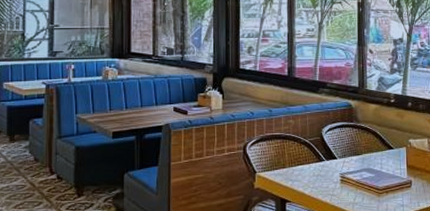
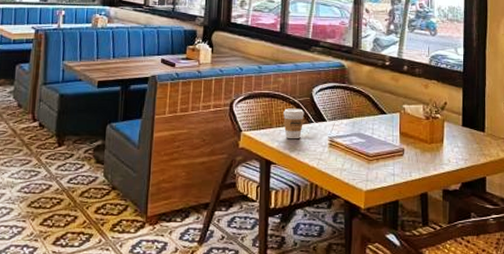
coffee cup: none [295,148,316,178] -> present [283,108,305,139]

